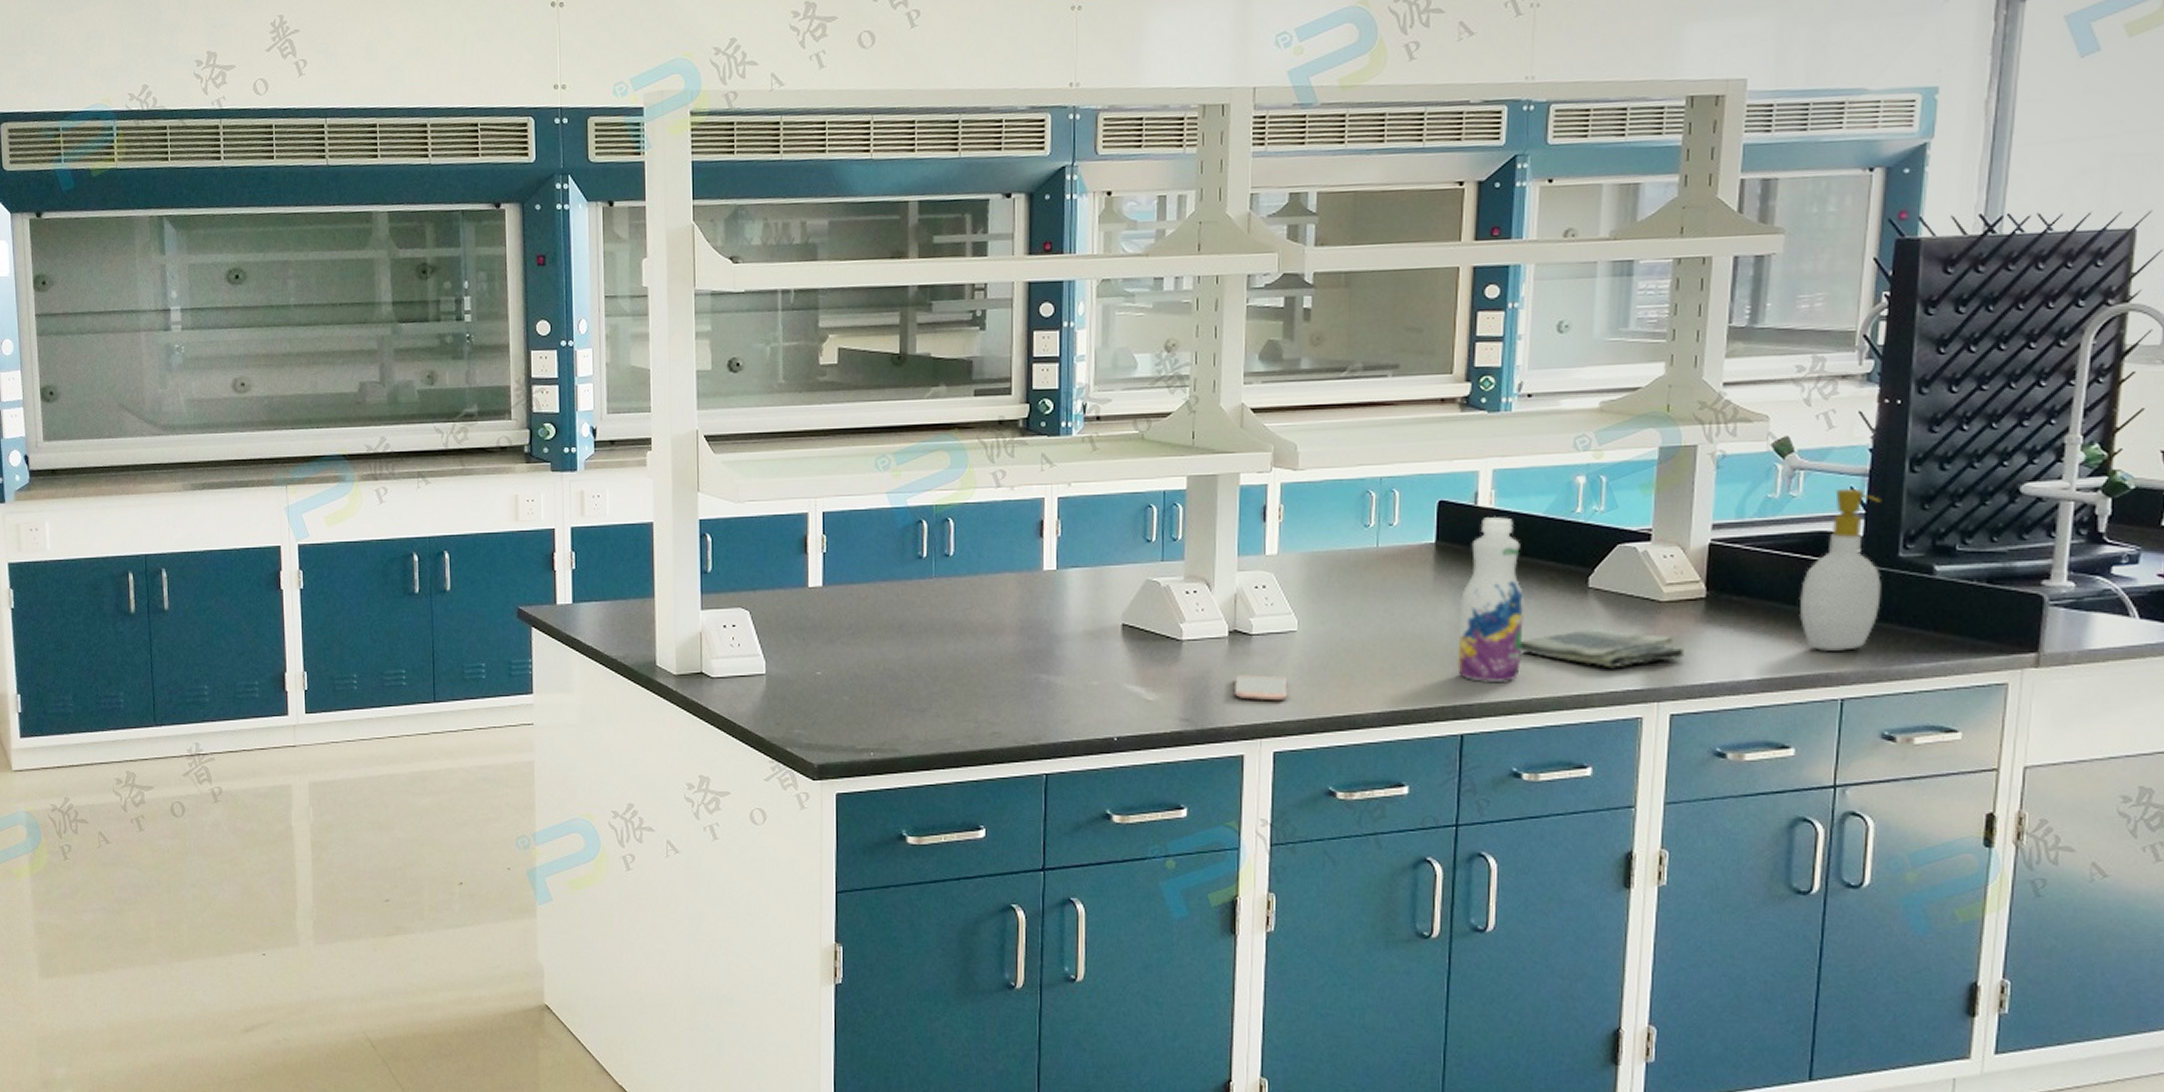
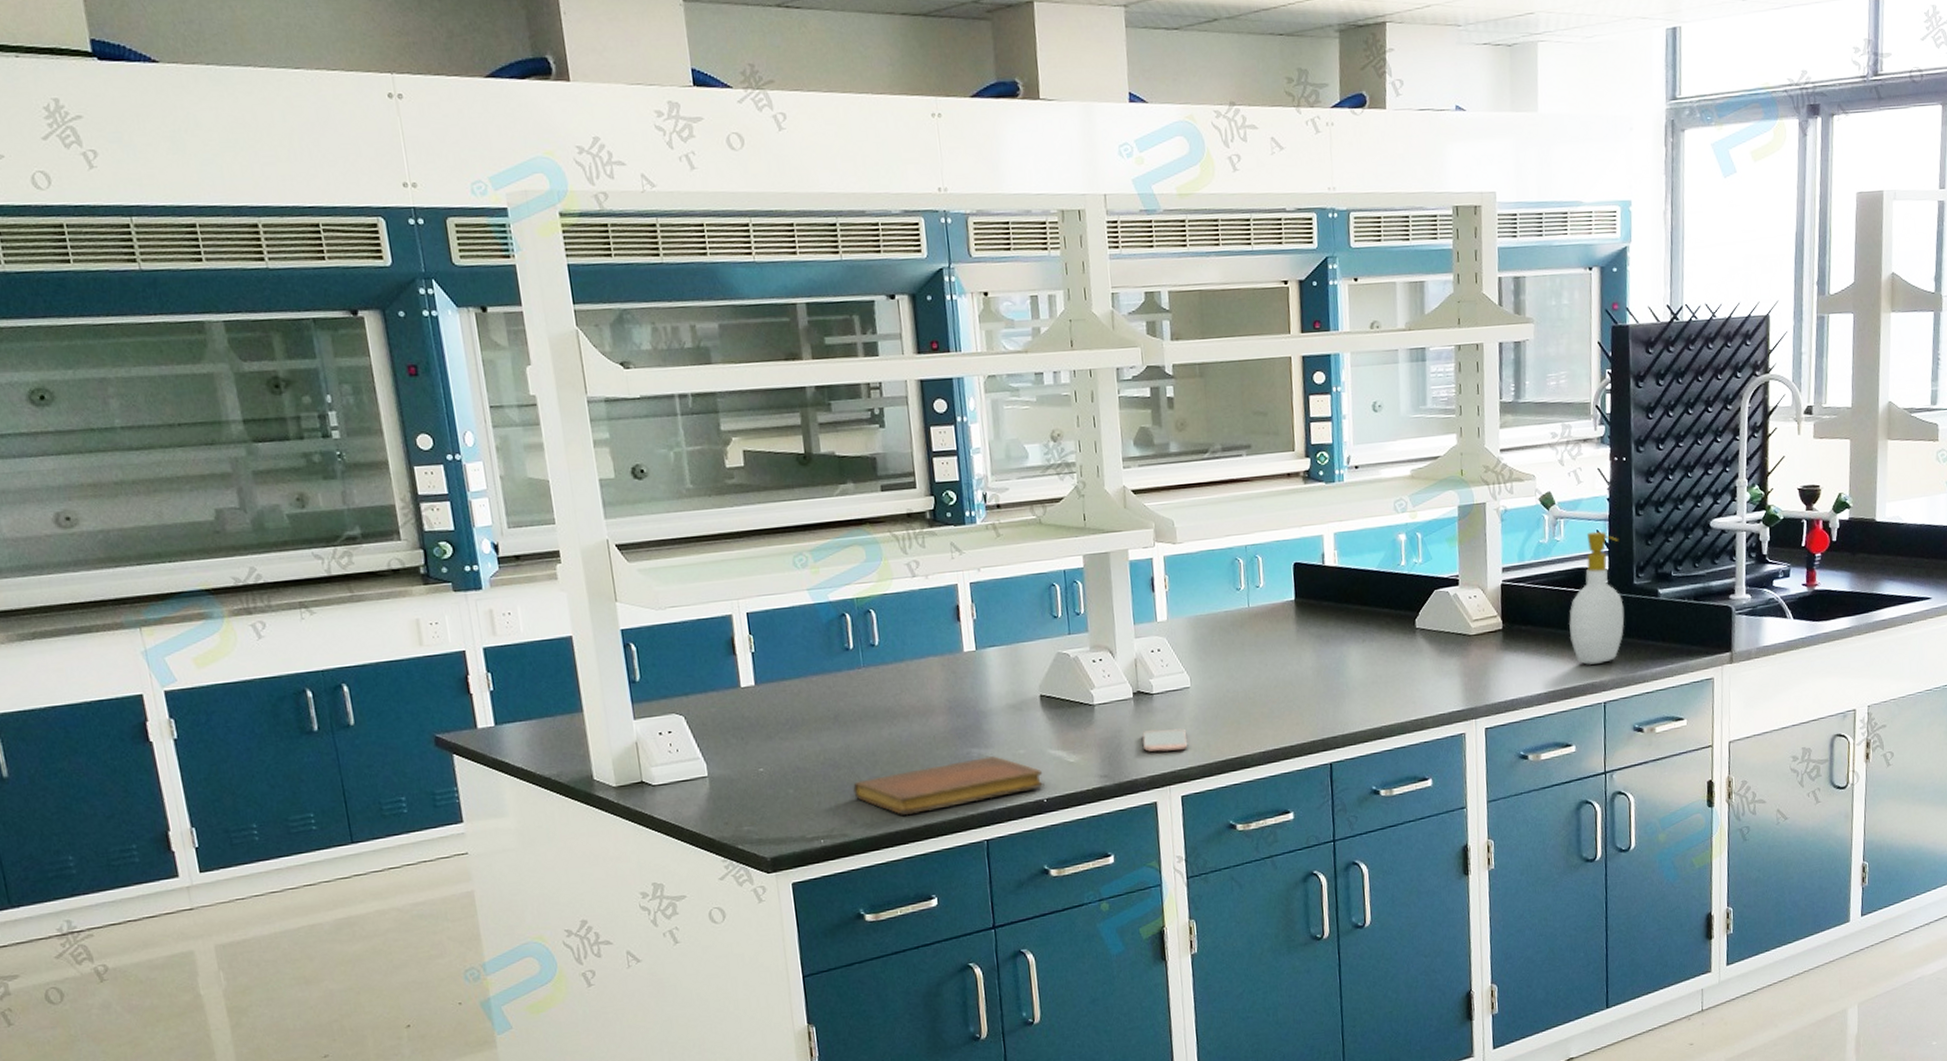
notebook: none [910,685,1117,738] -> present [853,756,1045,816]
beverage bottle: present [1457,517,1524,682] -> none [1319,573,1371,717]
dish towel: present [1520,628,1684,668] -> none [1368,662,1491,695]

